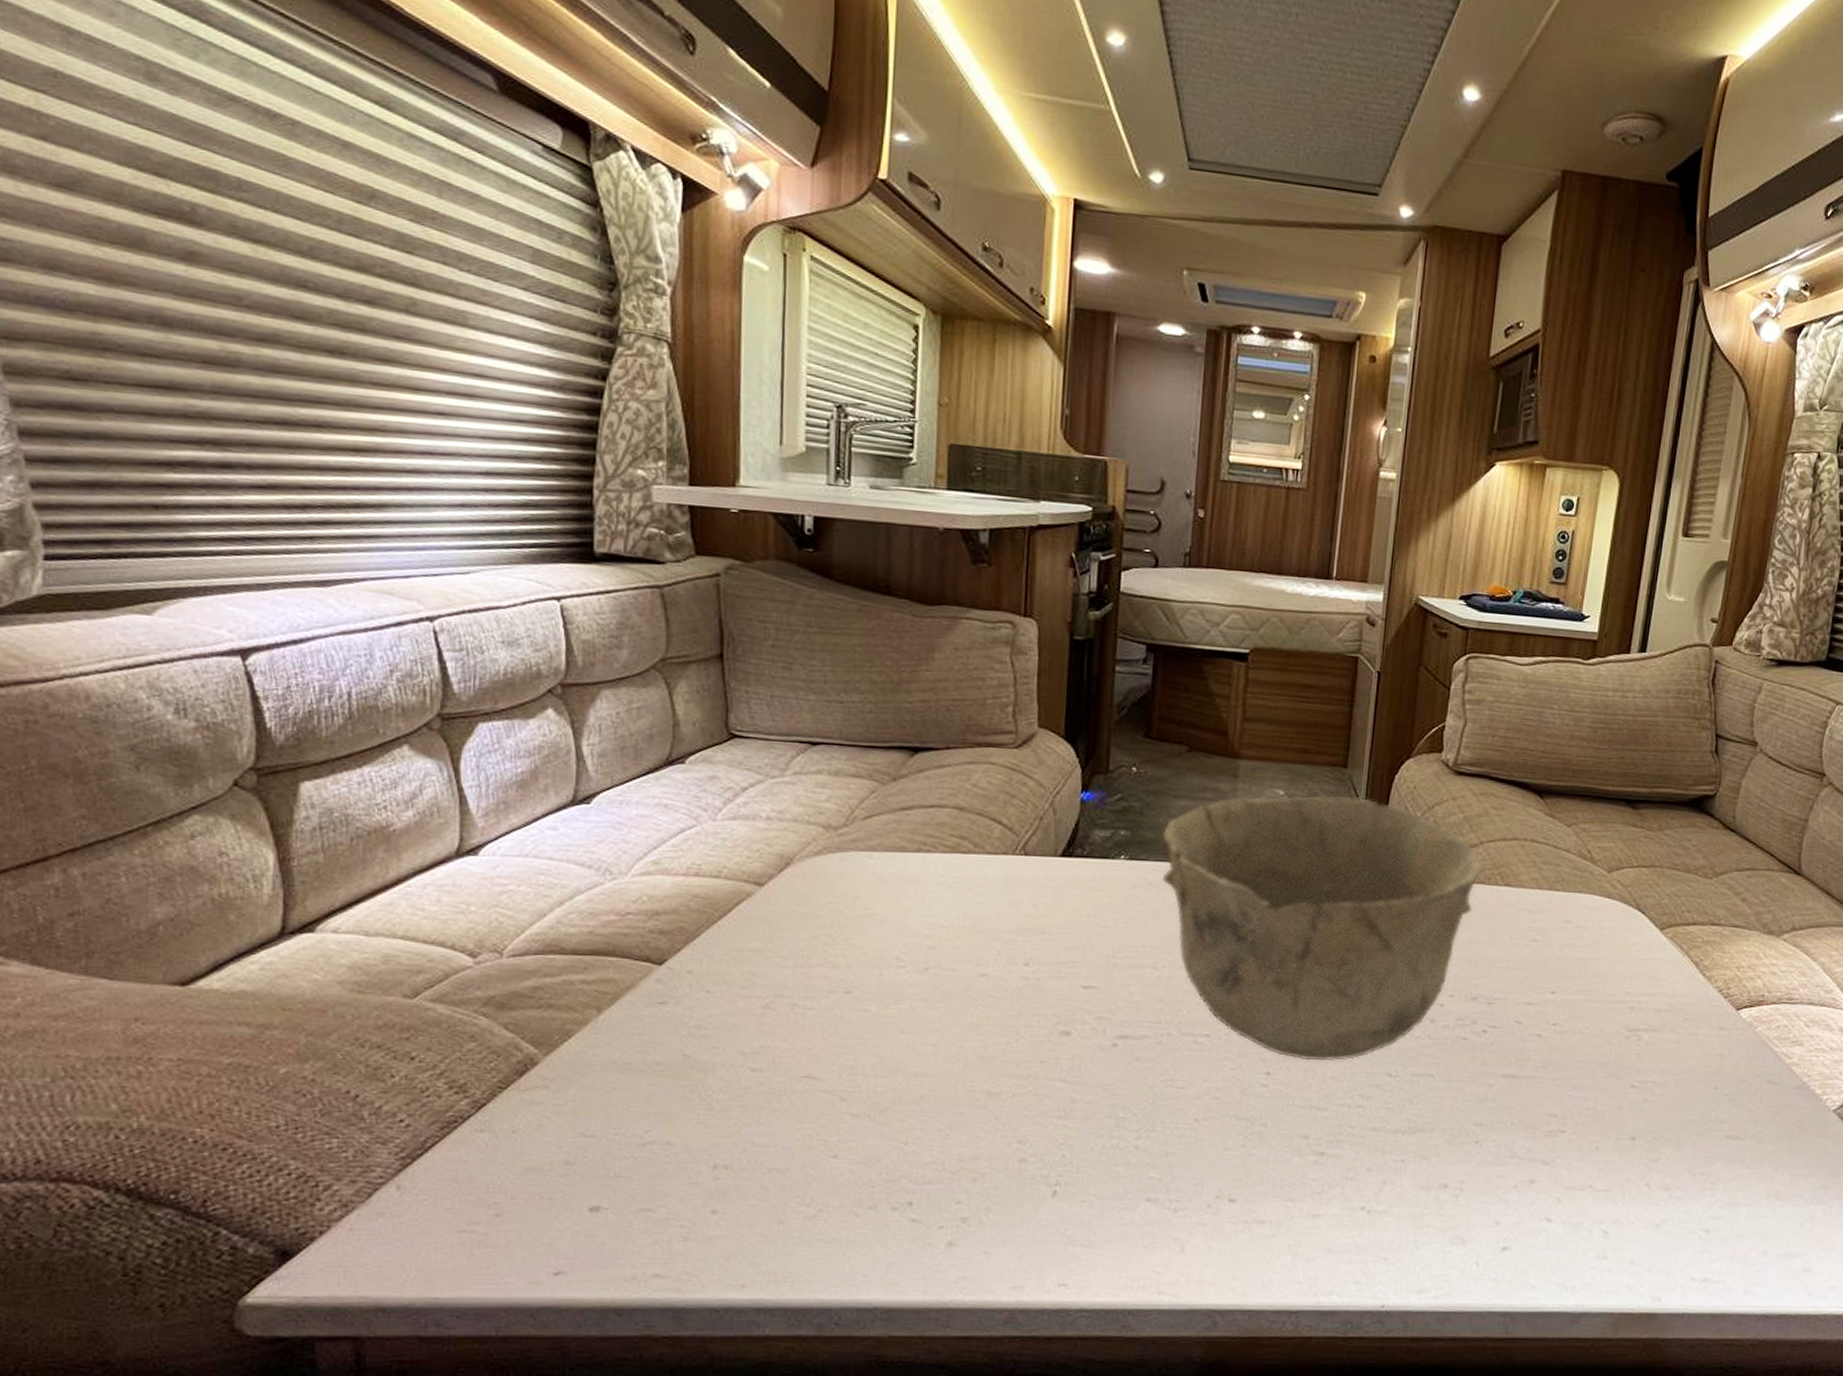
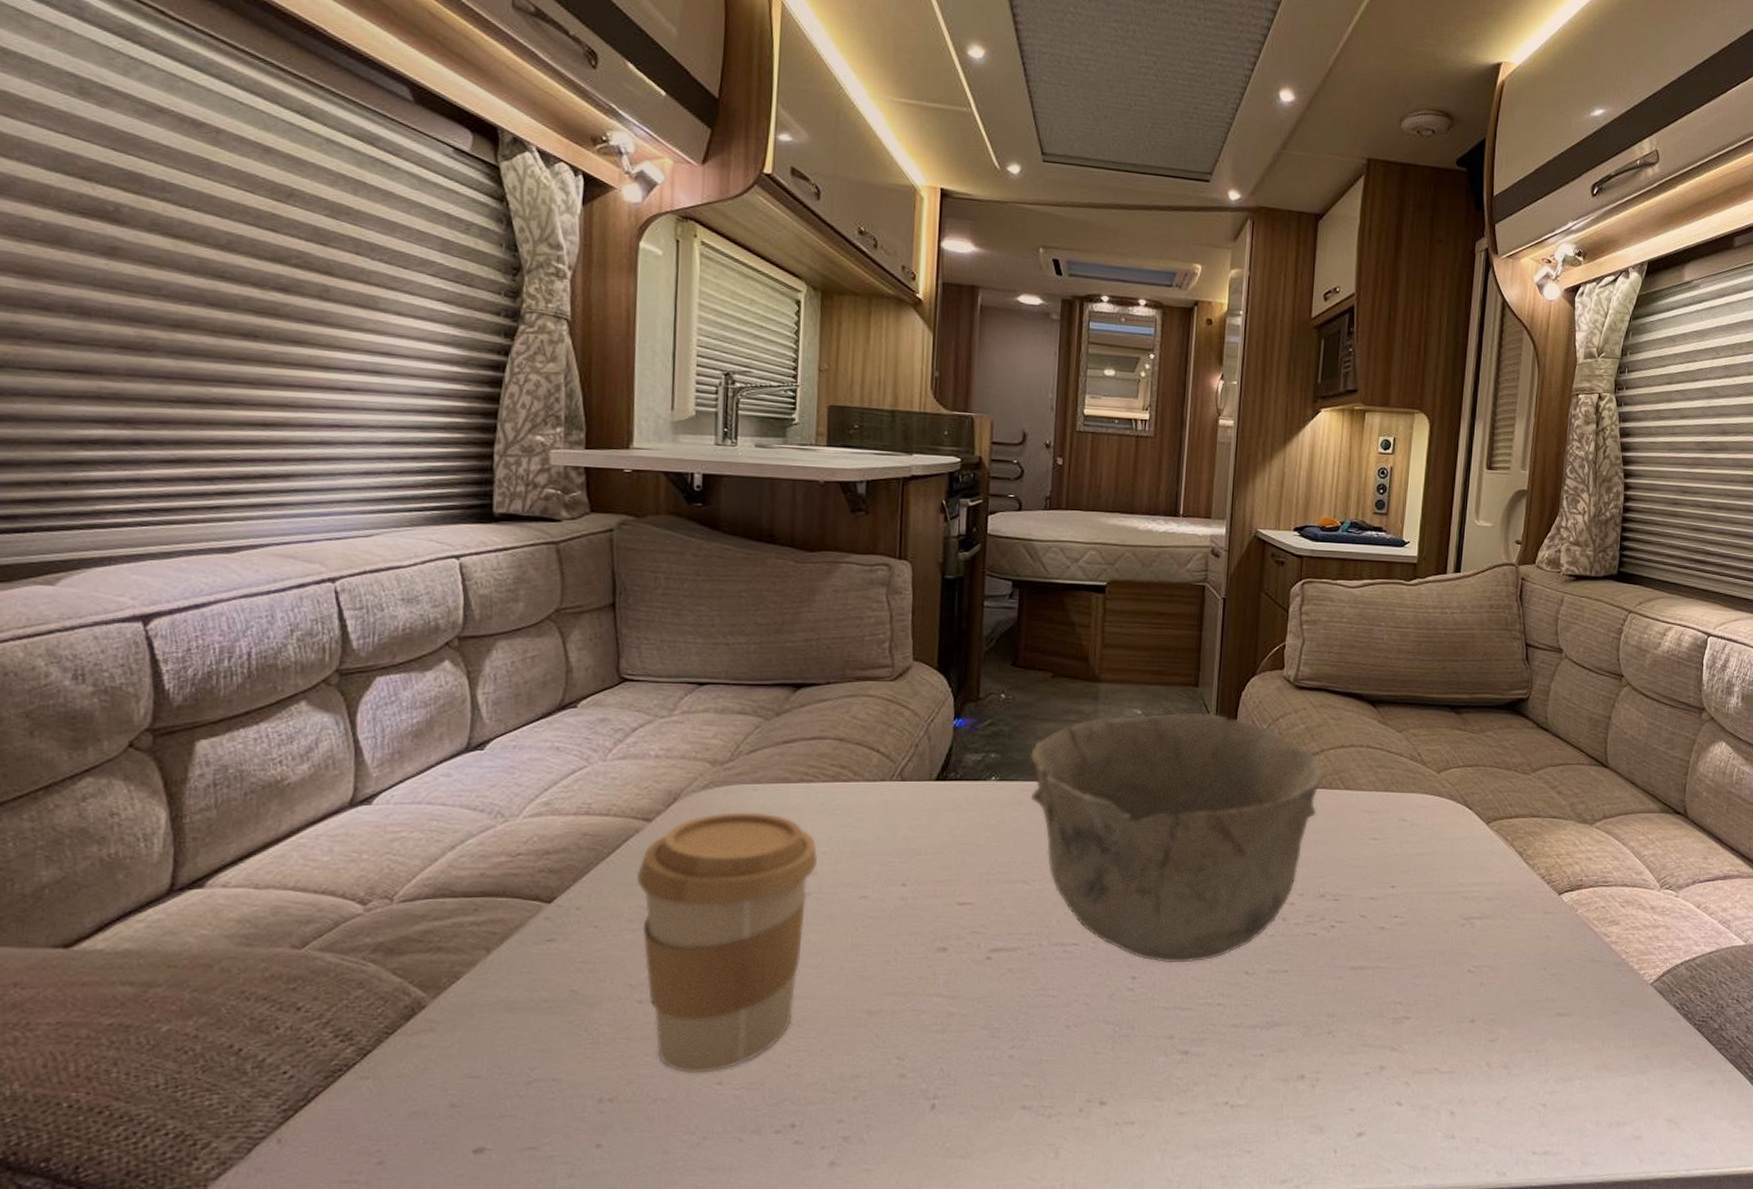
coffee cup: none [748,880,937,1145] -> present [636,812,818,1074]

